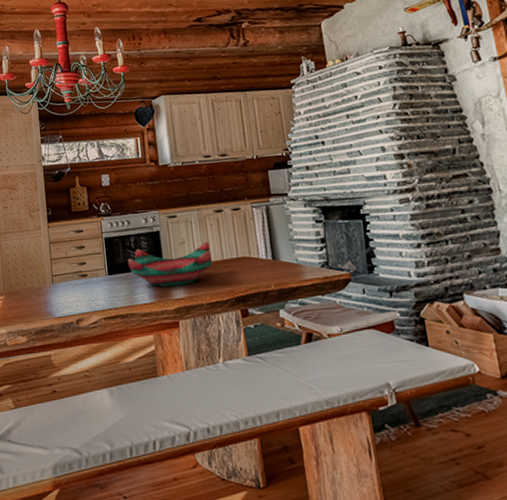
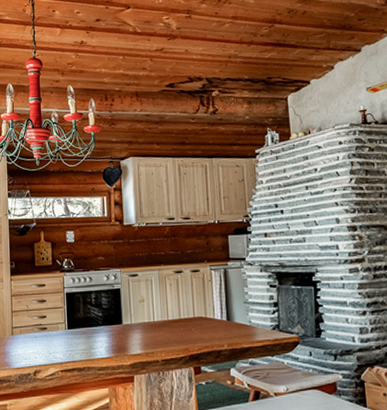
decorative bowl: present [127,241,213,287] -> none [87,300,170,343]

